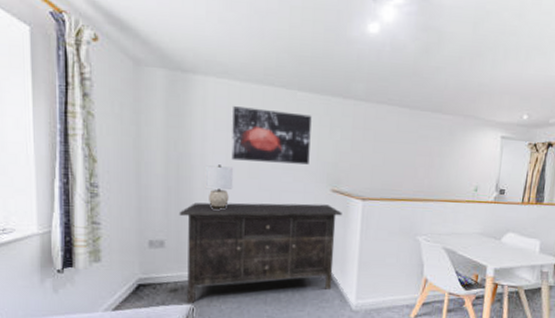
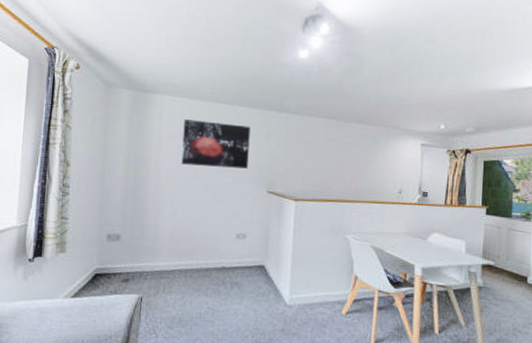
sideboard: present [179,202,342,303] -> none [134,201,277,293]
lamp: present [205,165,234,210] -> none [157,168,183,208]

